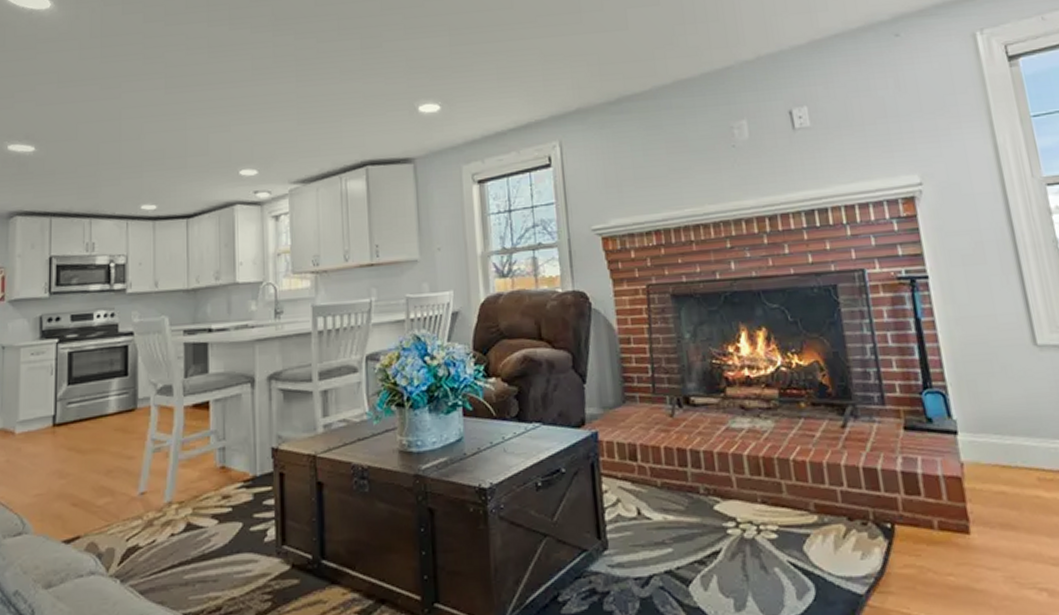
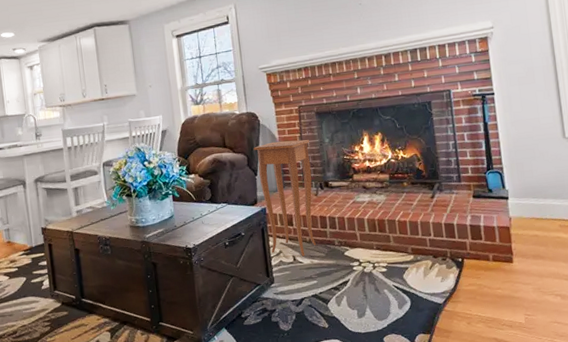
side table: none [581,333,672,509] -> present [253,139,317,256]

